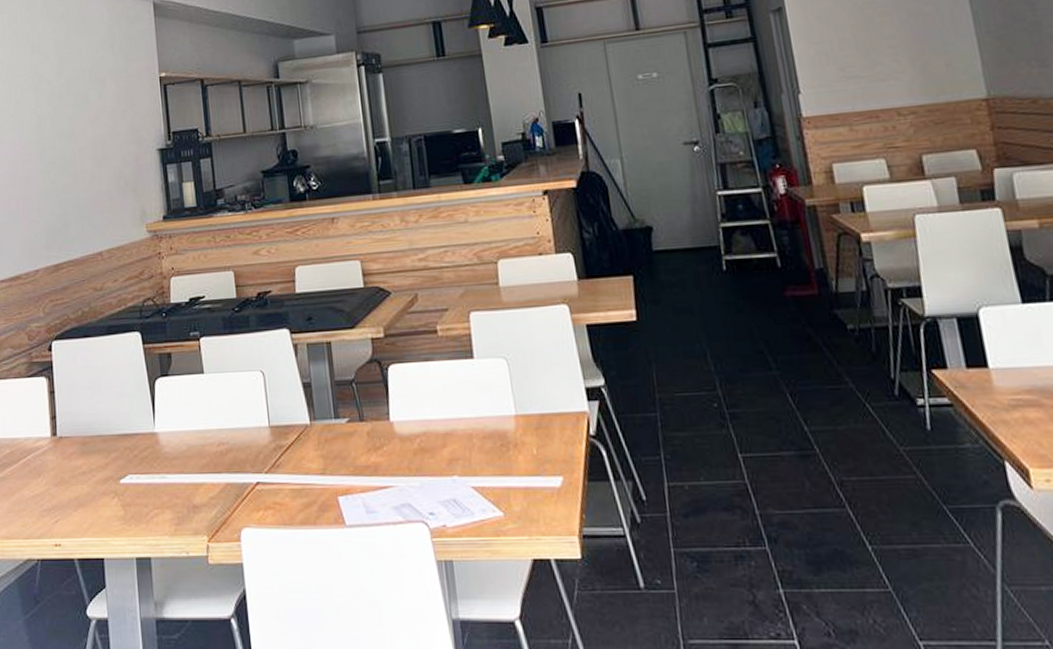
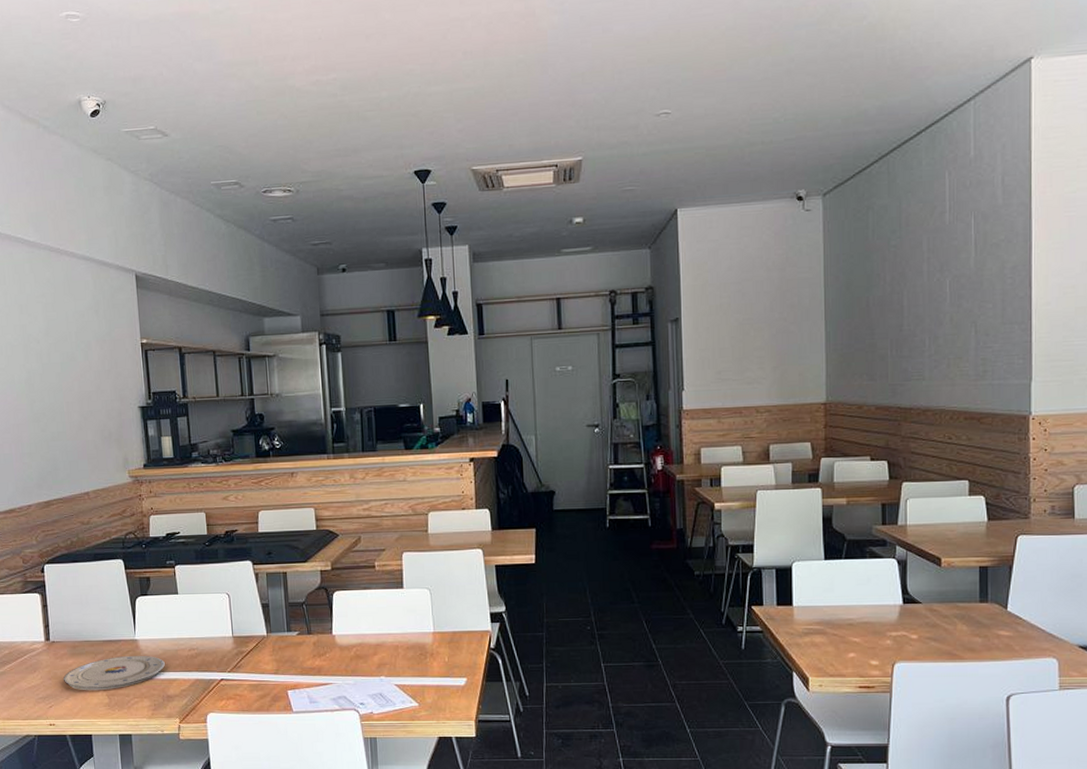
plate: none [71,452,190,500] -> present [63,655,165,691]

